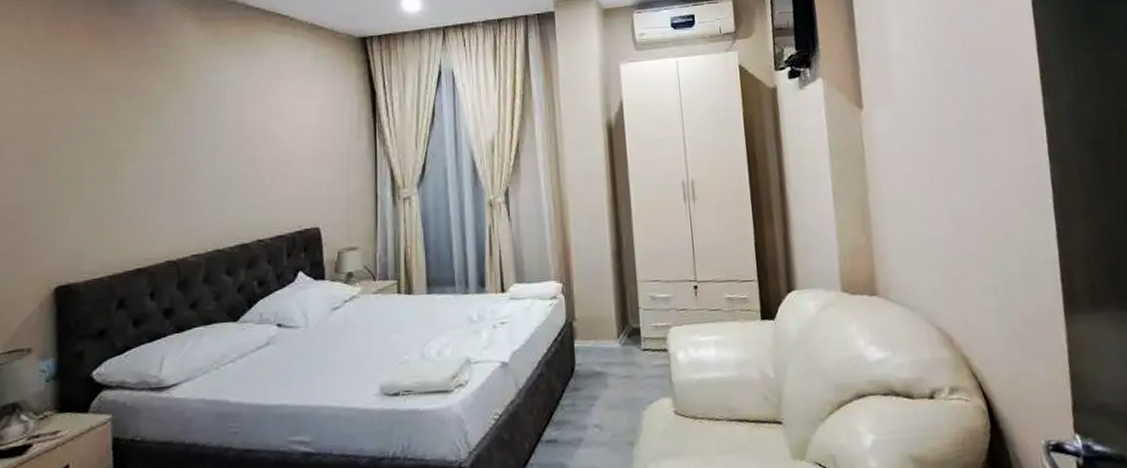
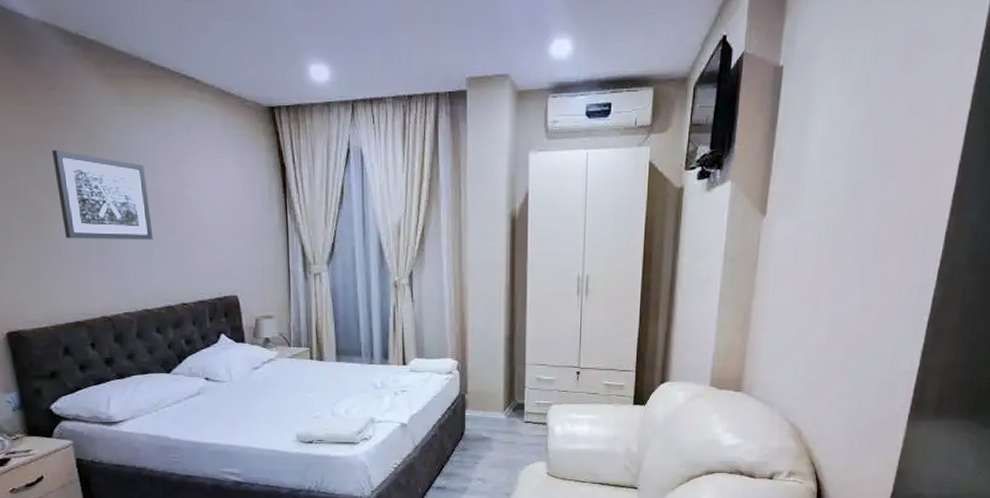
wall art: none [135,90,233,179] -> present [51,149,153,240]

